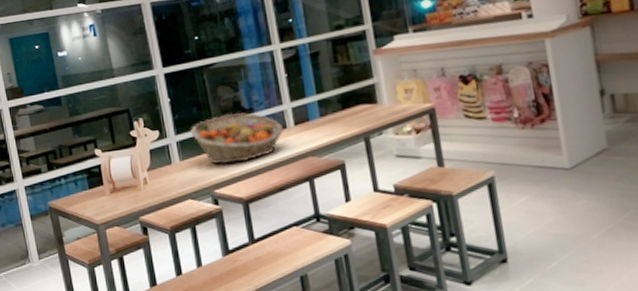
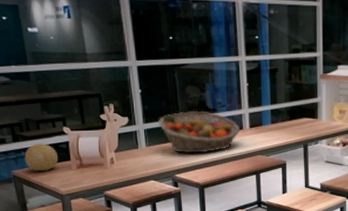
decorative ball: none [59,169,91,201] -> present [24,143,58,172]

